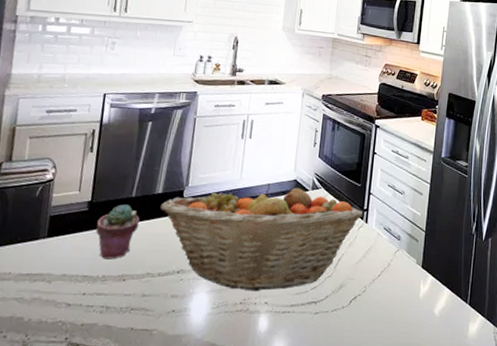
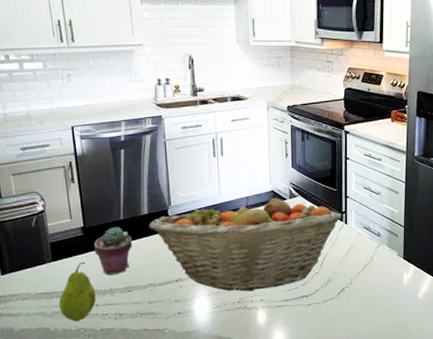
fruit: none [40,242,87,312] -> present [59,262,96,321]

